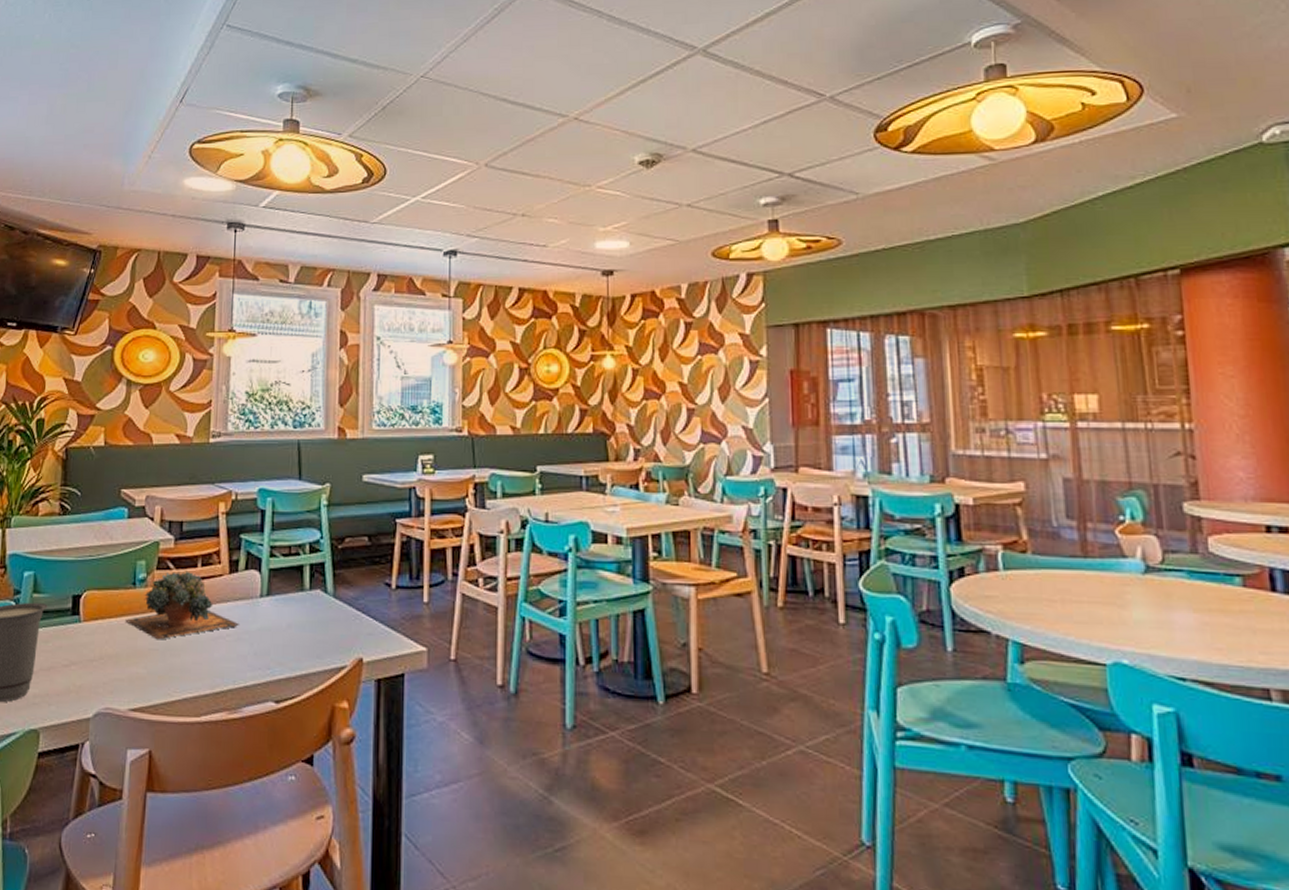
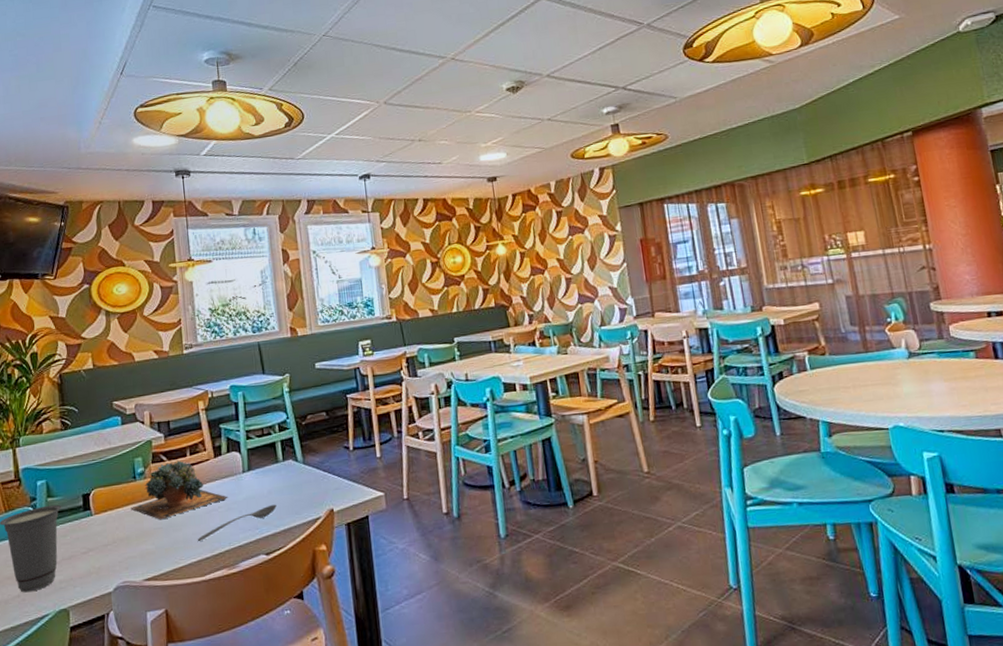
soupspoon: none [197,641,295,674] -> present [197,504,277,542]

